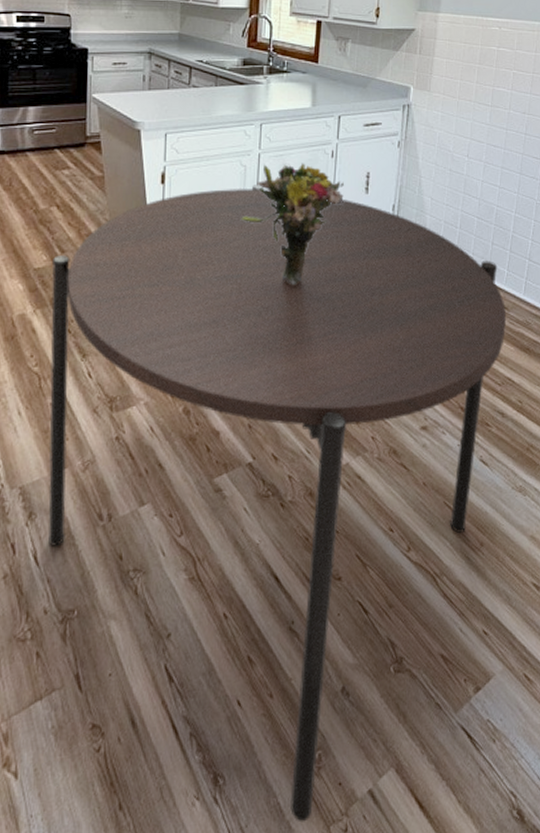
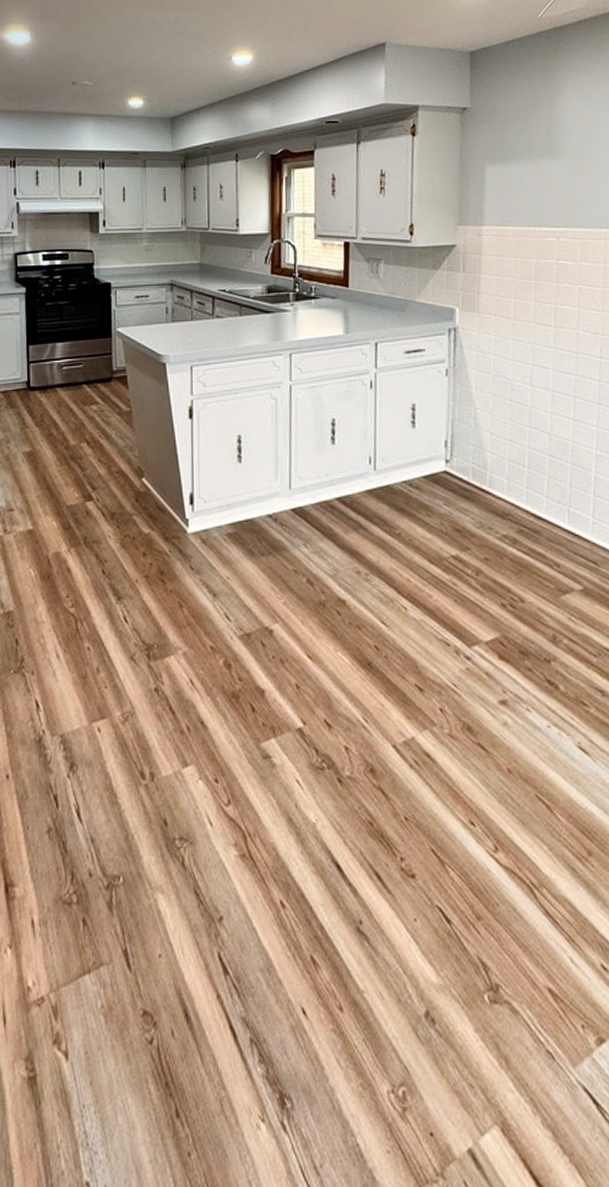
dining table: present [48,185,507,823] -> none [83,419,598,1175]
bouquet: present [241,163,344,286] -> none [275,395,388,530]

